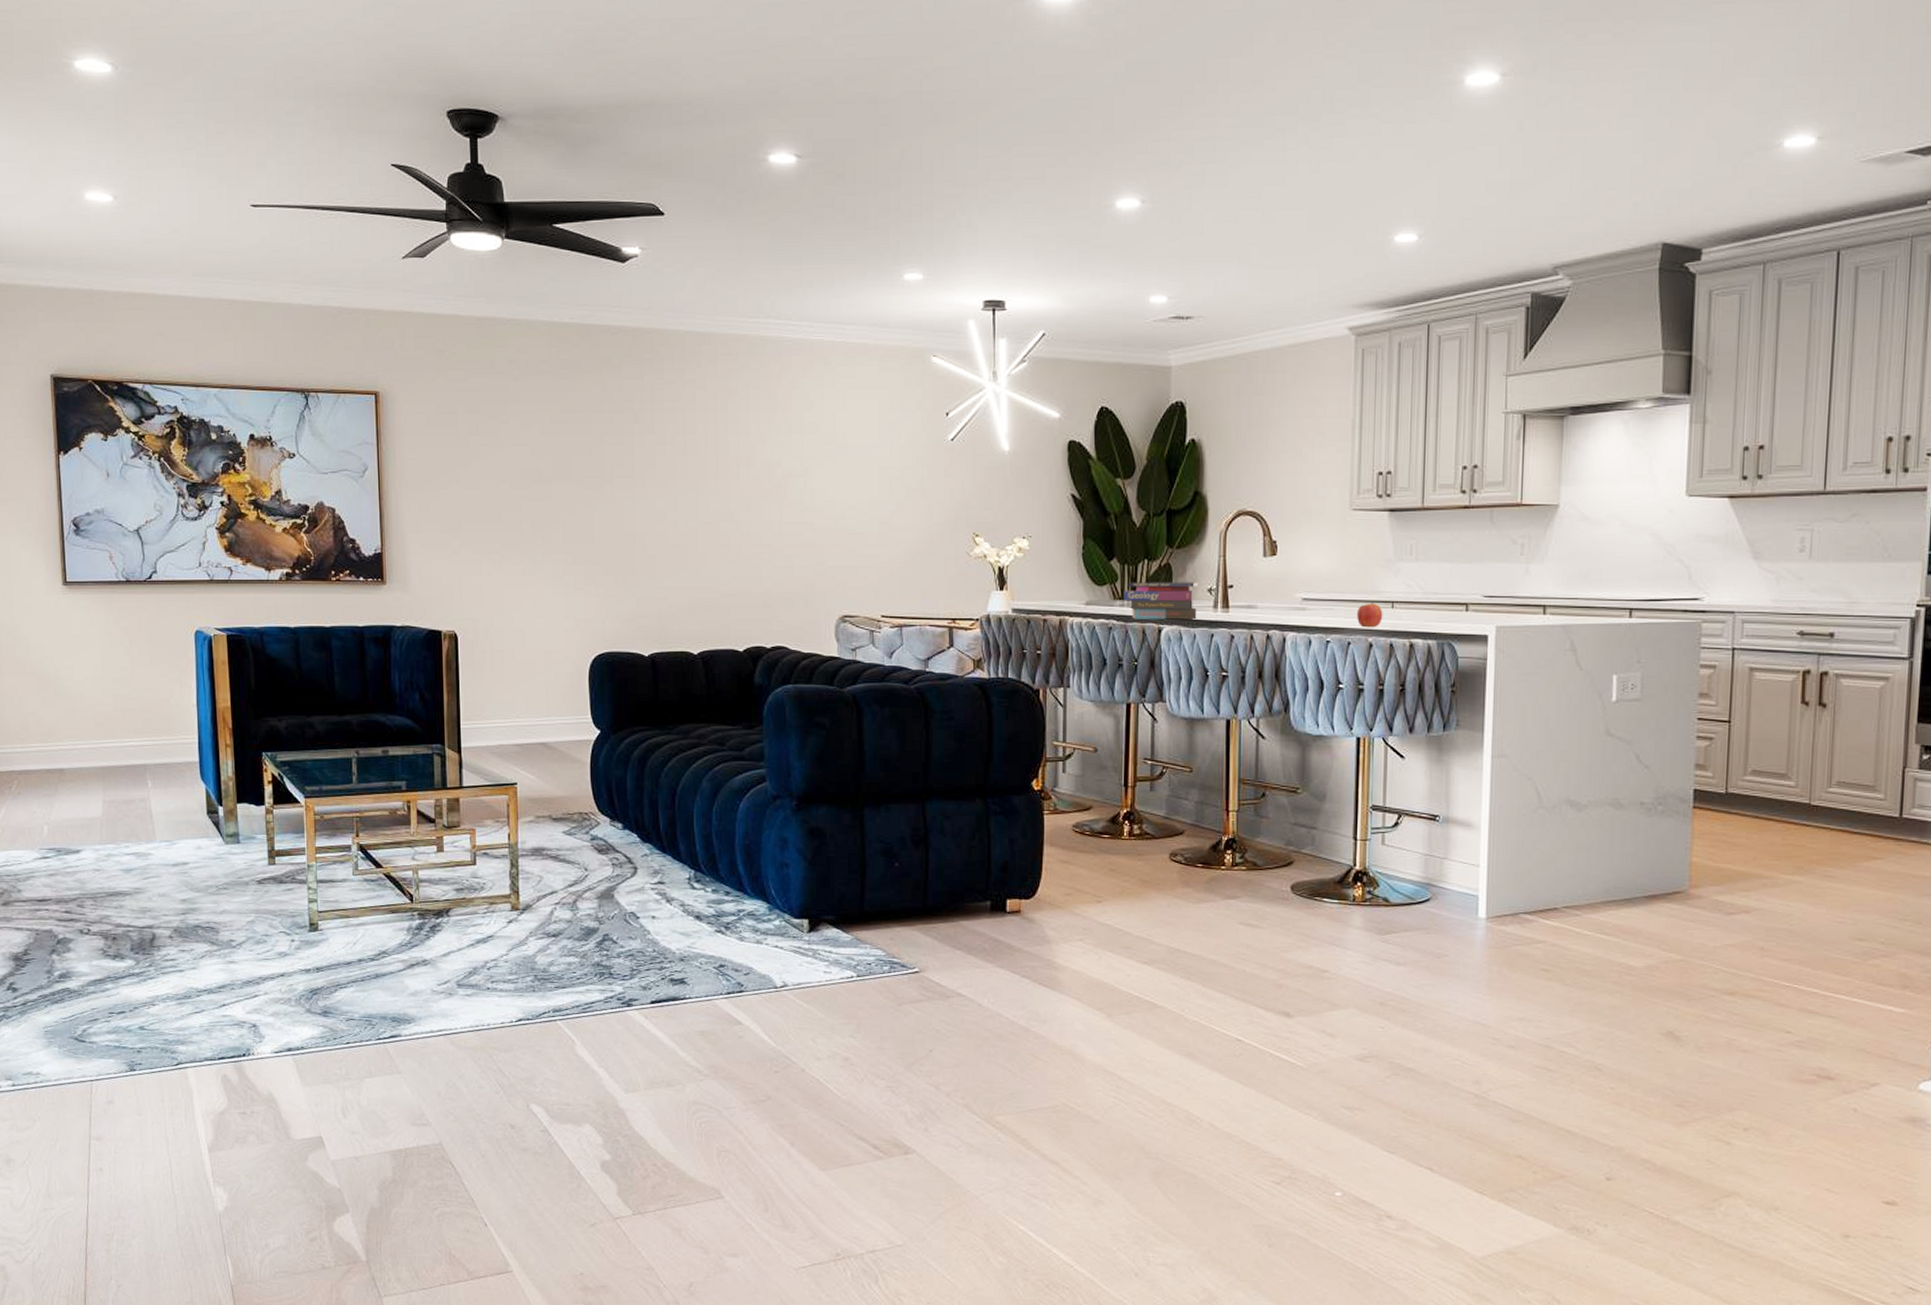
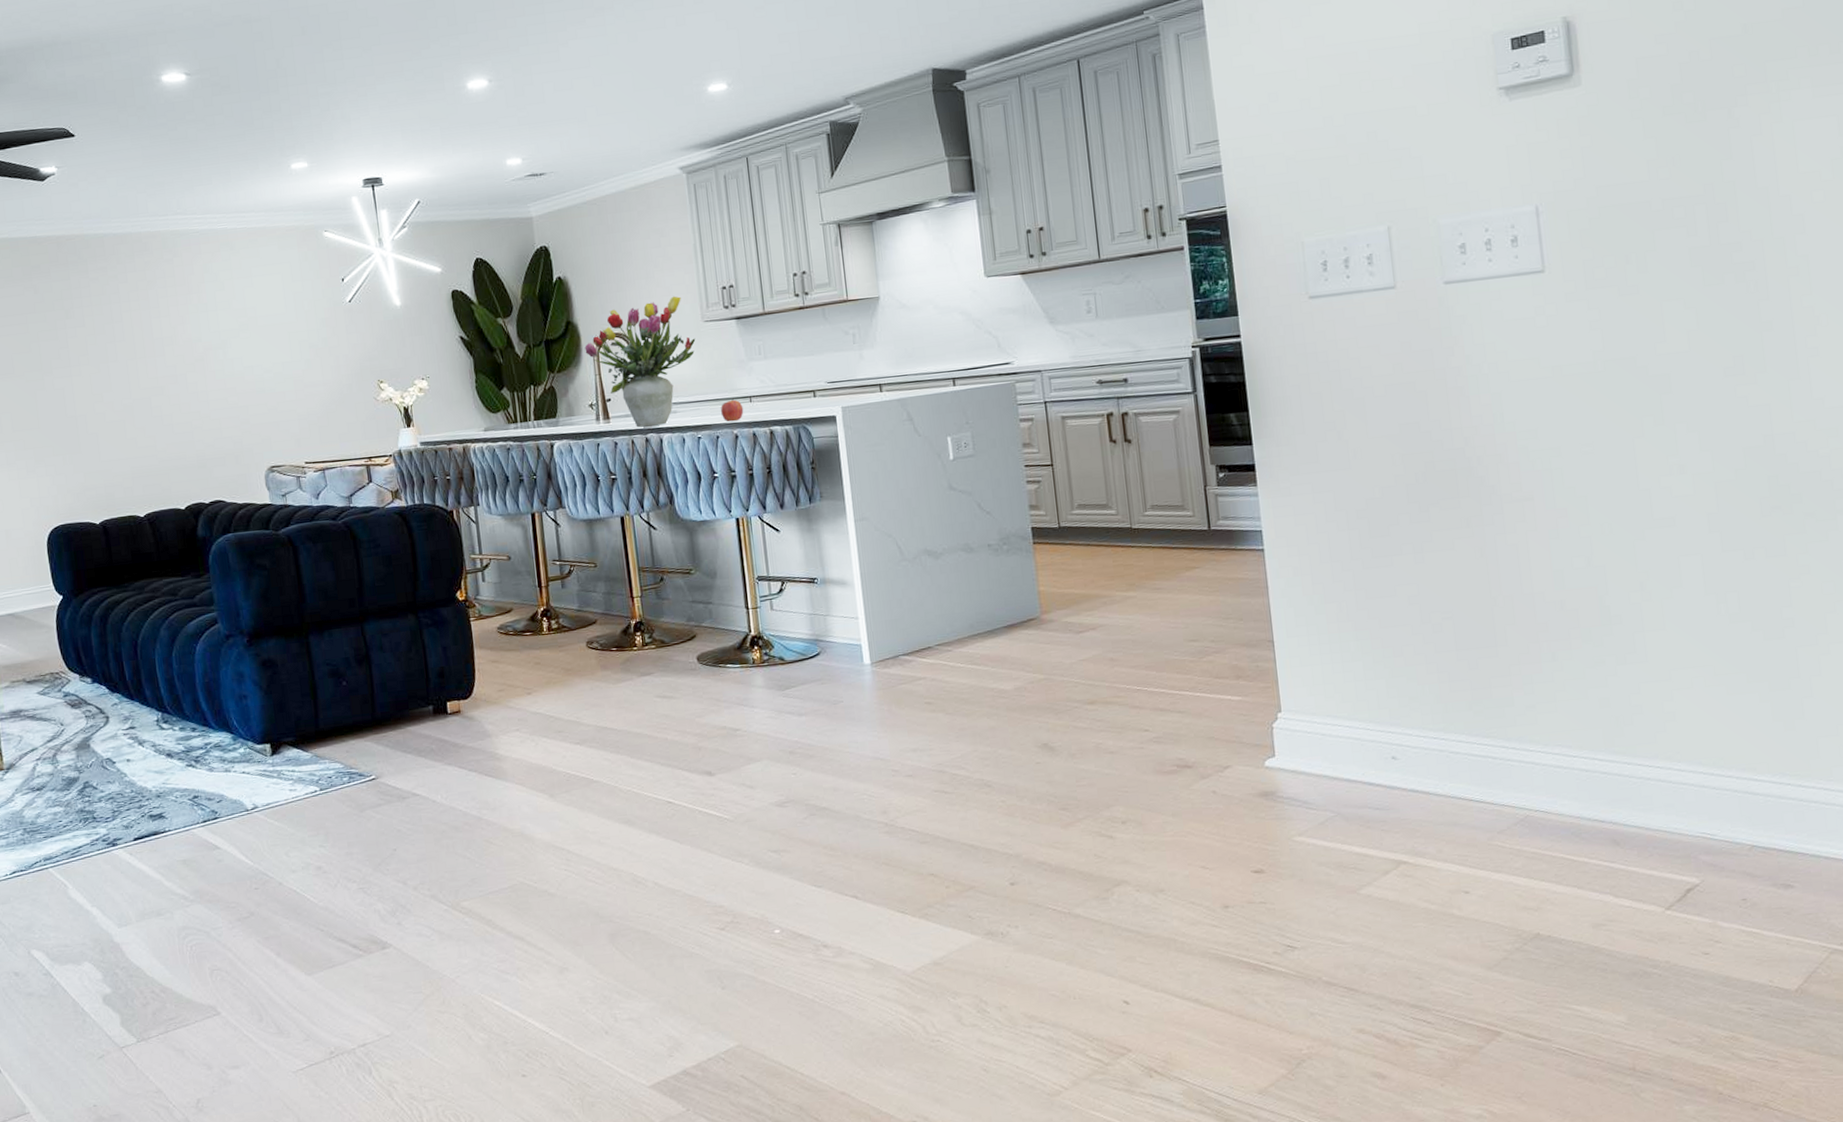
books: present [1123,582,1198,620] -> none [516,400,583,439]
flower arrangement: none [1211,476,1339,622] -> present [584,296,696,428]

